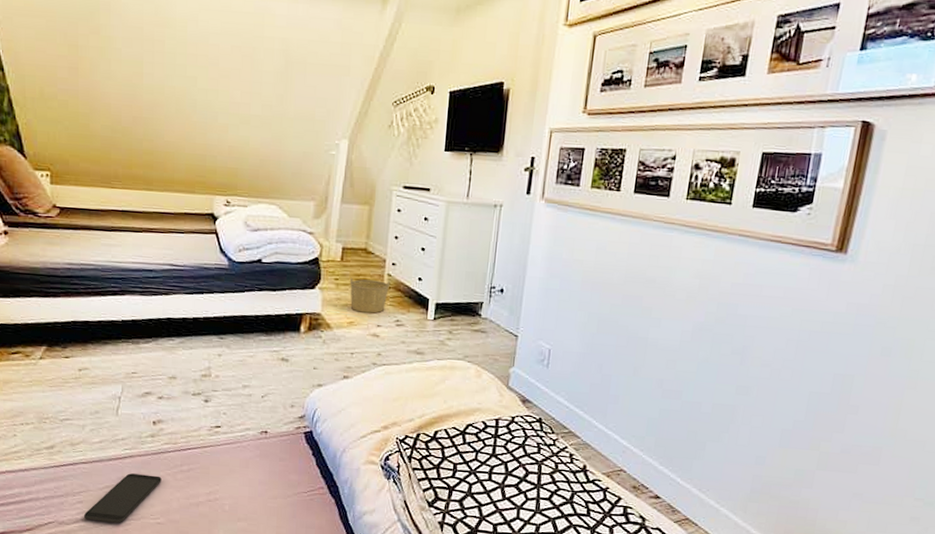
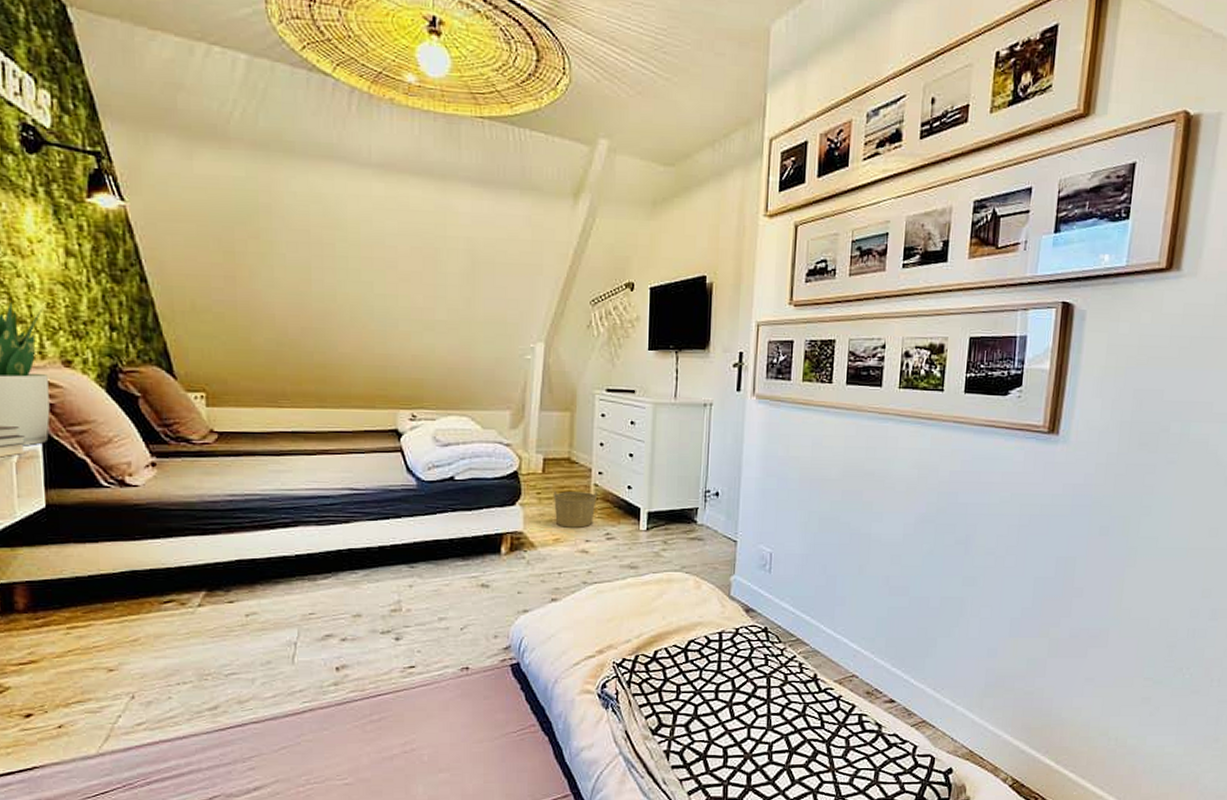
mobile phone: present [84,473,162,523] -> none [257,729,348,789]

